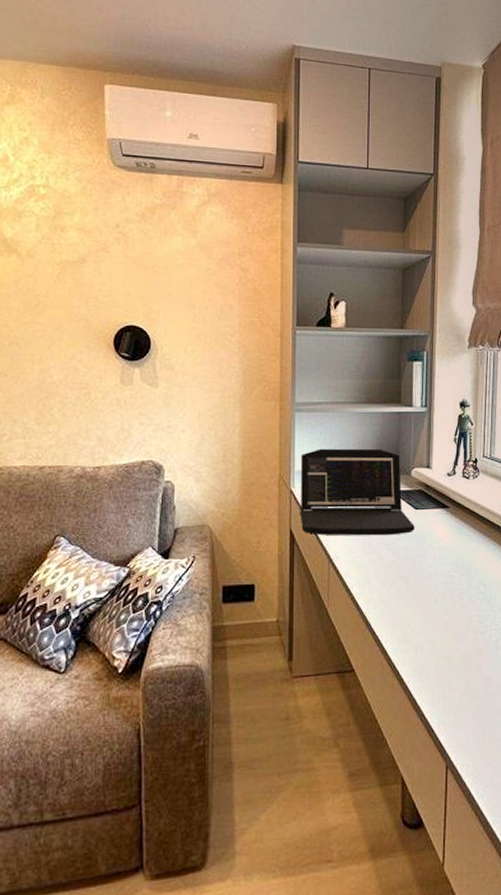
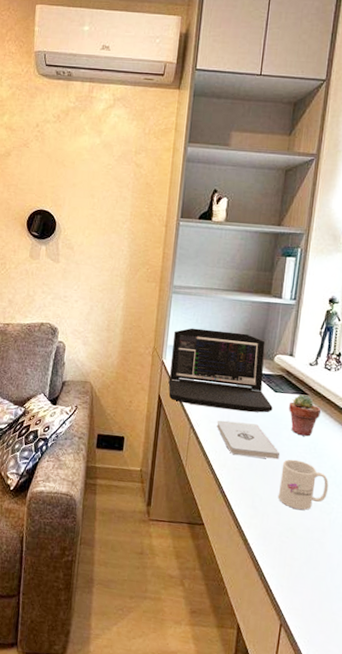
notepad: none [357,547,427,586] -> present [216,420,280,460]
mug: none [430,580,479,634] -> present [279,459,329,510]
potted succulent: none [431,508,463,553] -> present [289,394,321,437]

